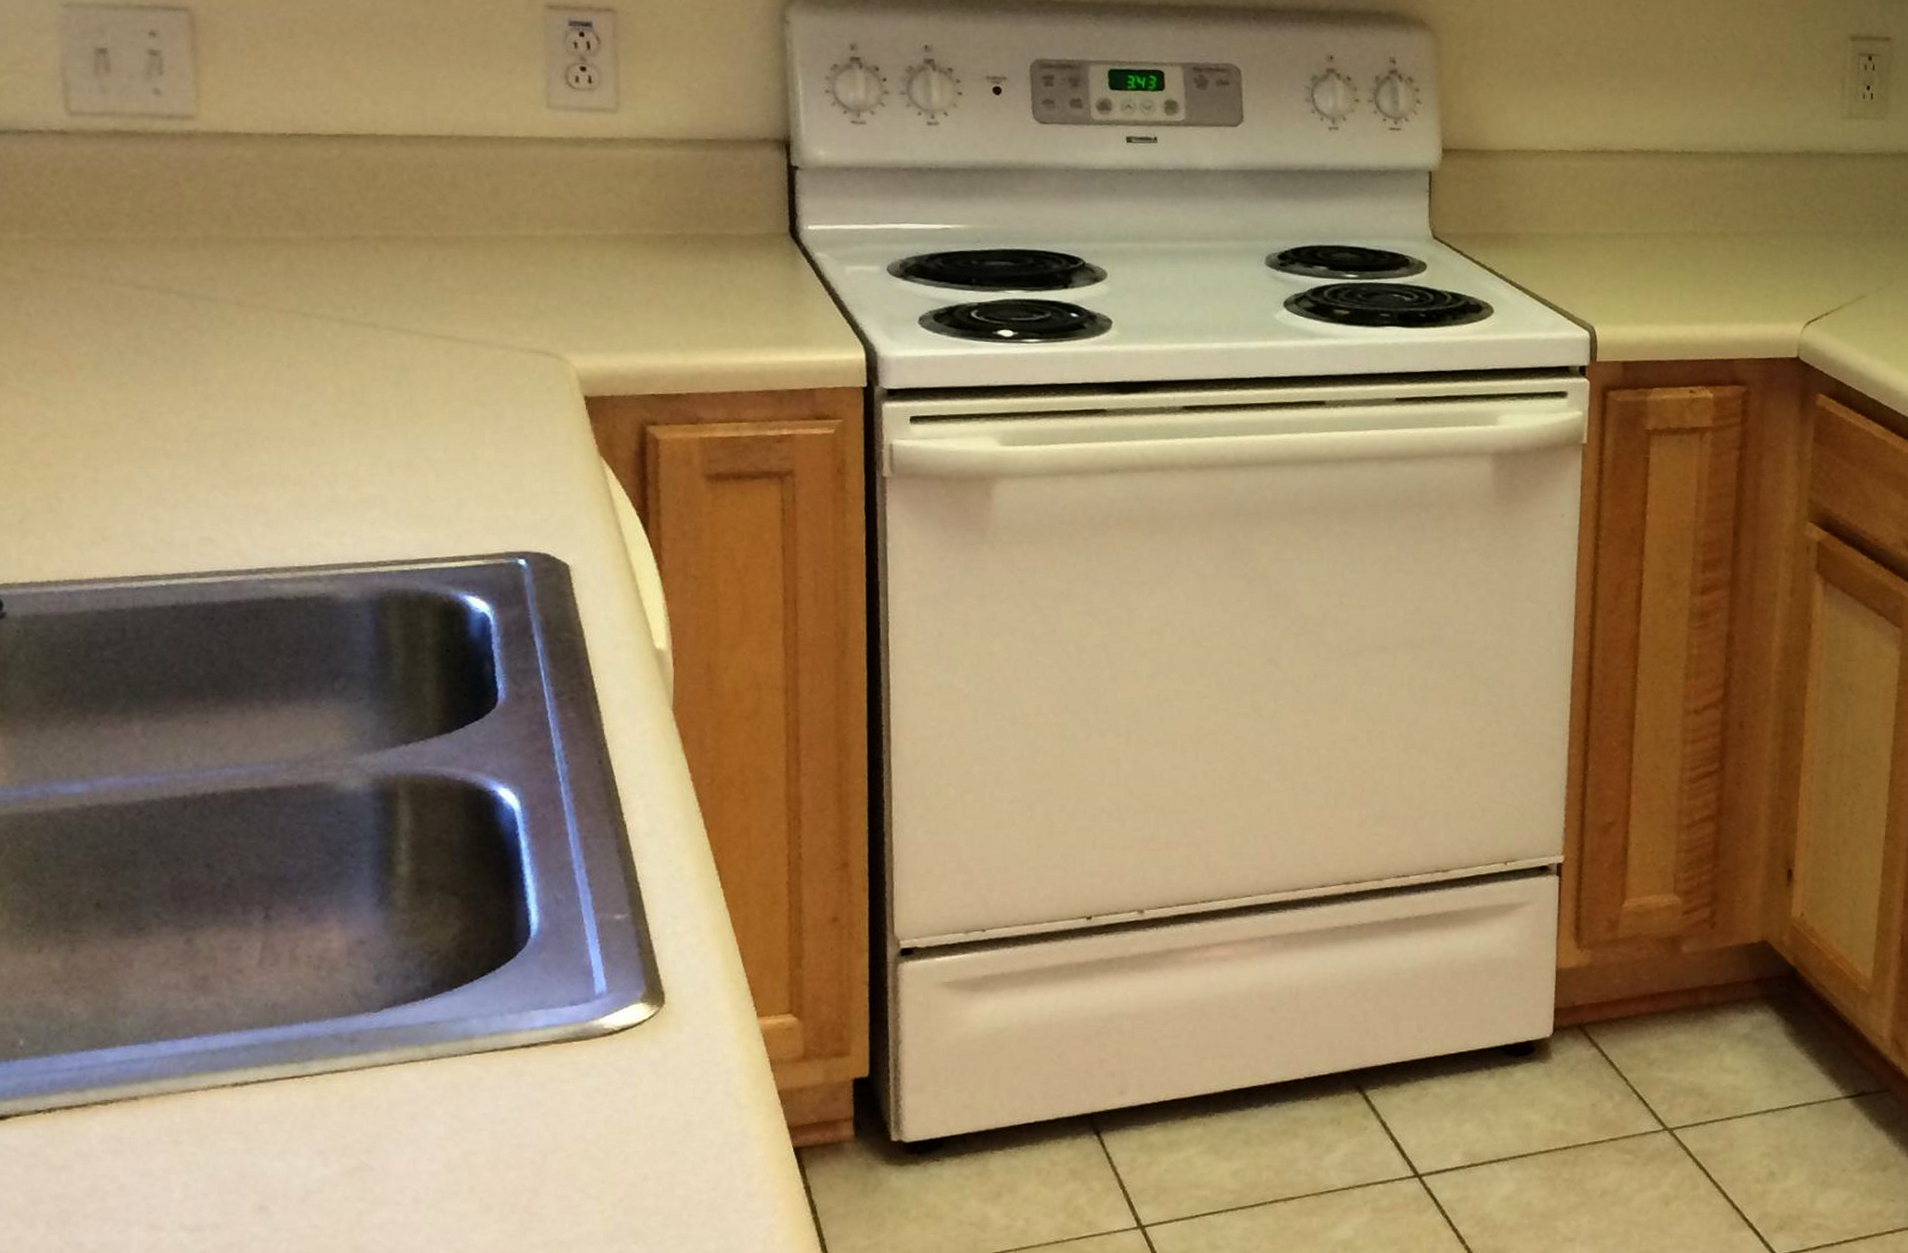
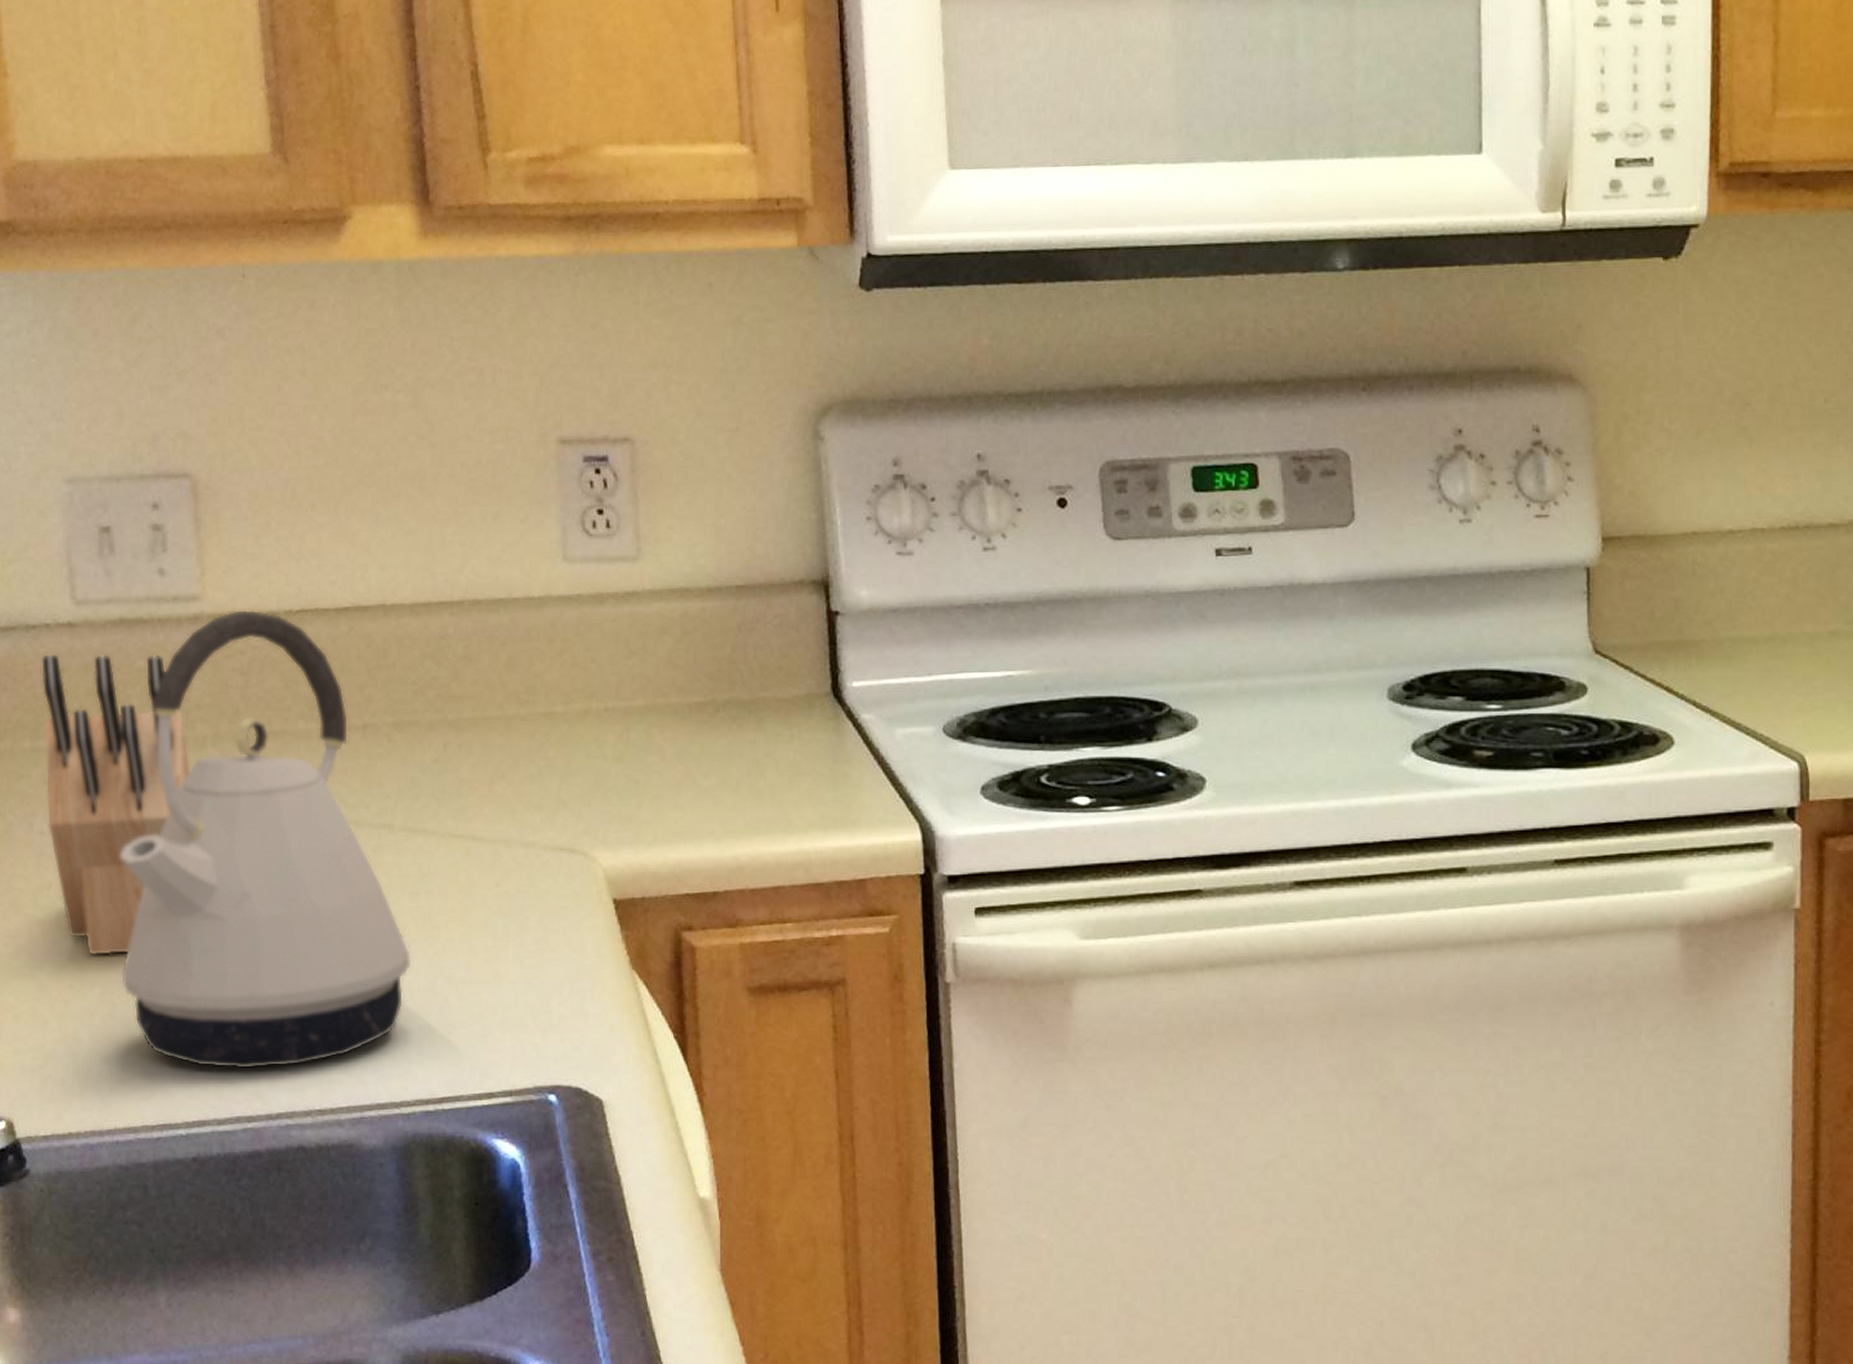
knife block: none [32,157,181,426] -> present [40,654,190,956]
kettle: none [104,129,392,530] -> present [120,609,412,1069]

